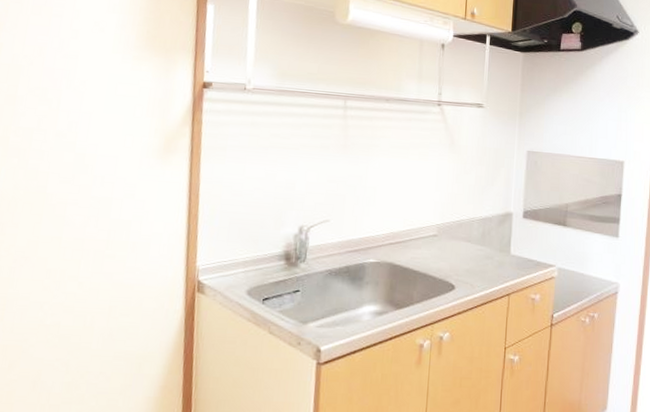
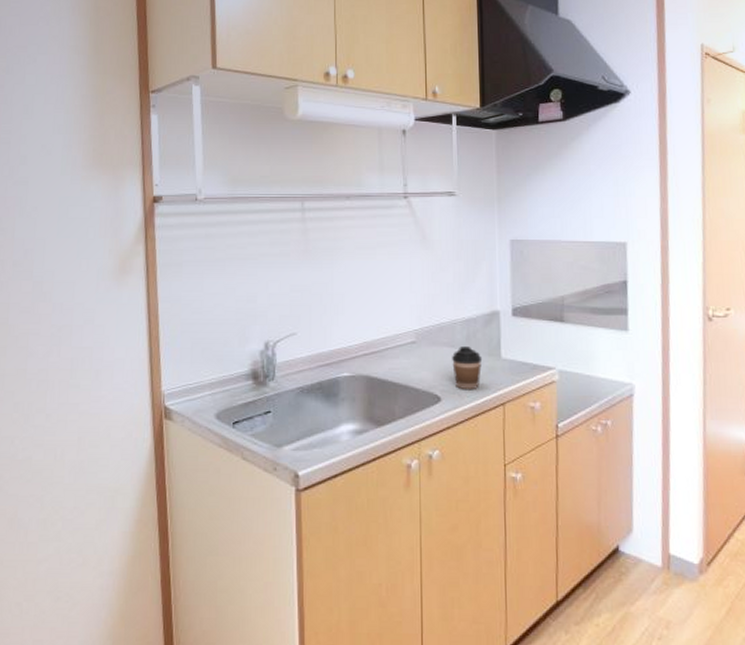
coffee cup: none [467,242,494,281] -> present [452,347,483,390]

